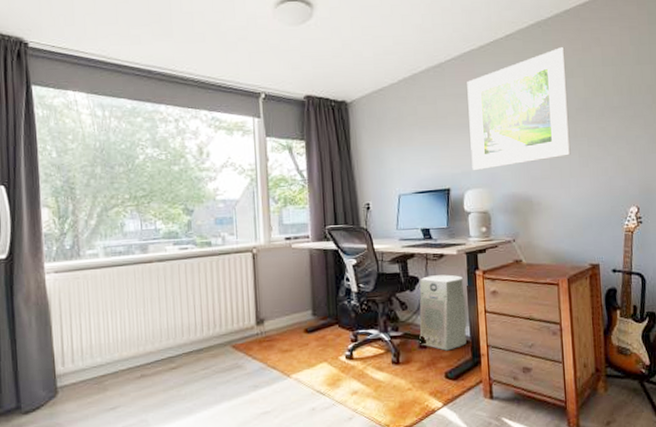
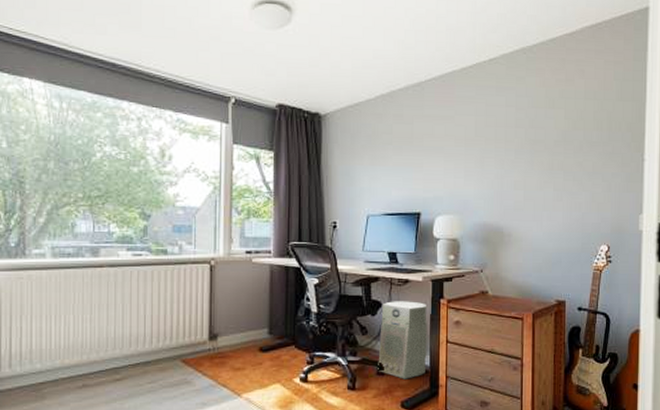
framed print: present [467,46,571,170] -> none [445,75,548,196]

